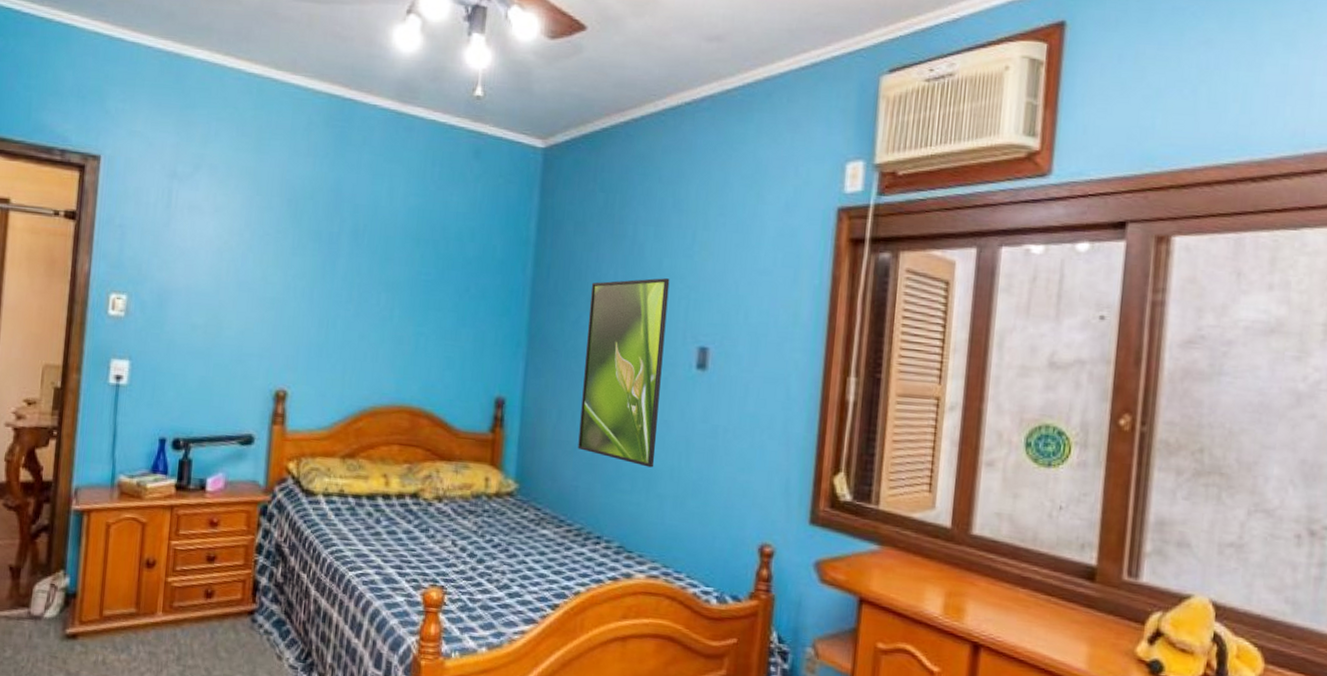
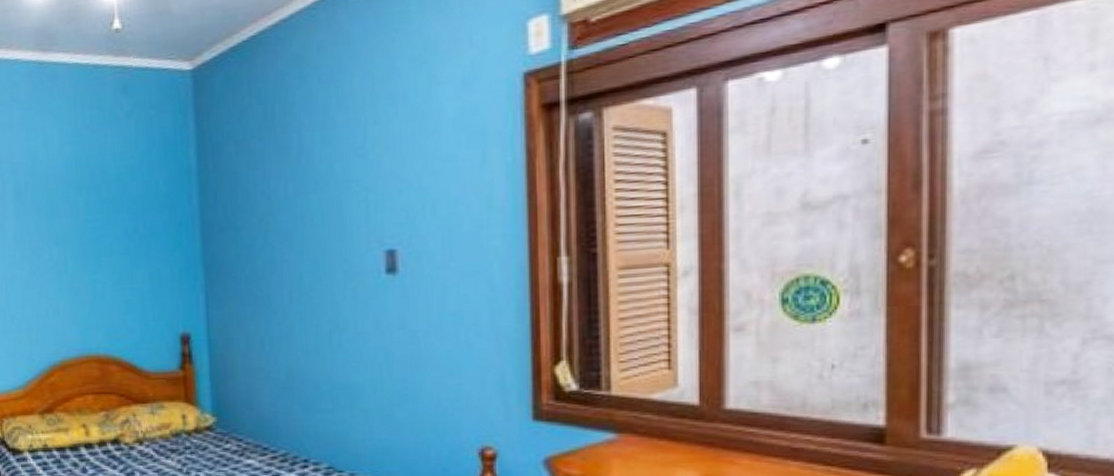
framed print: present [578,278,670,468] -> none [261,183,354,383]

